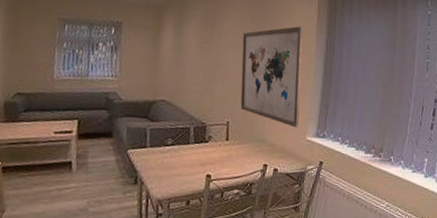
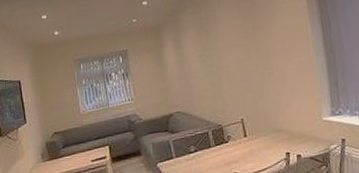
wall art: present [240,26,304,128] -> none [237,12,312,112]

